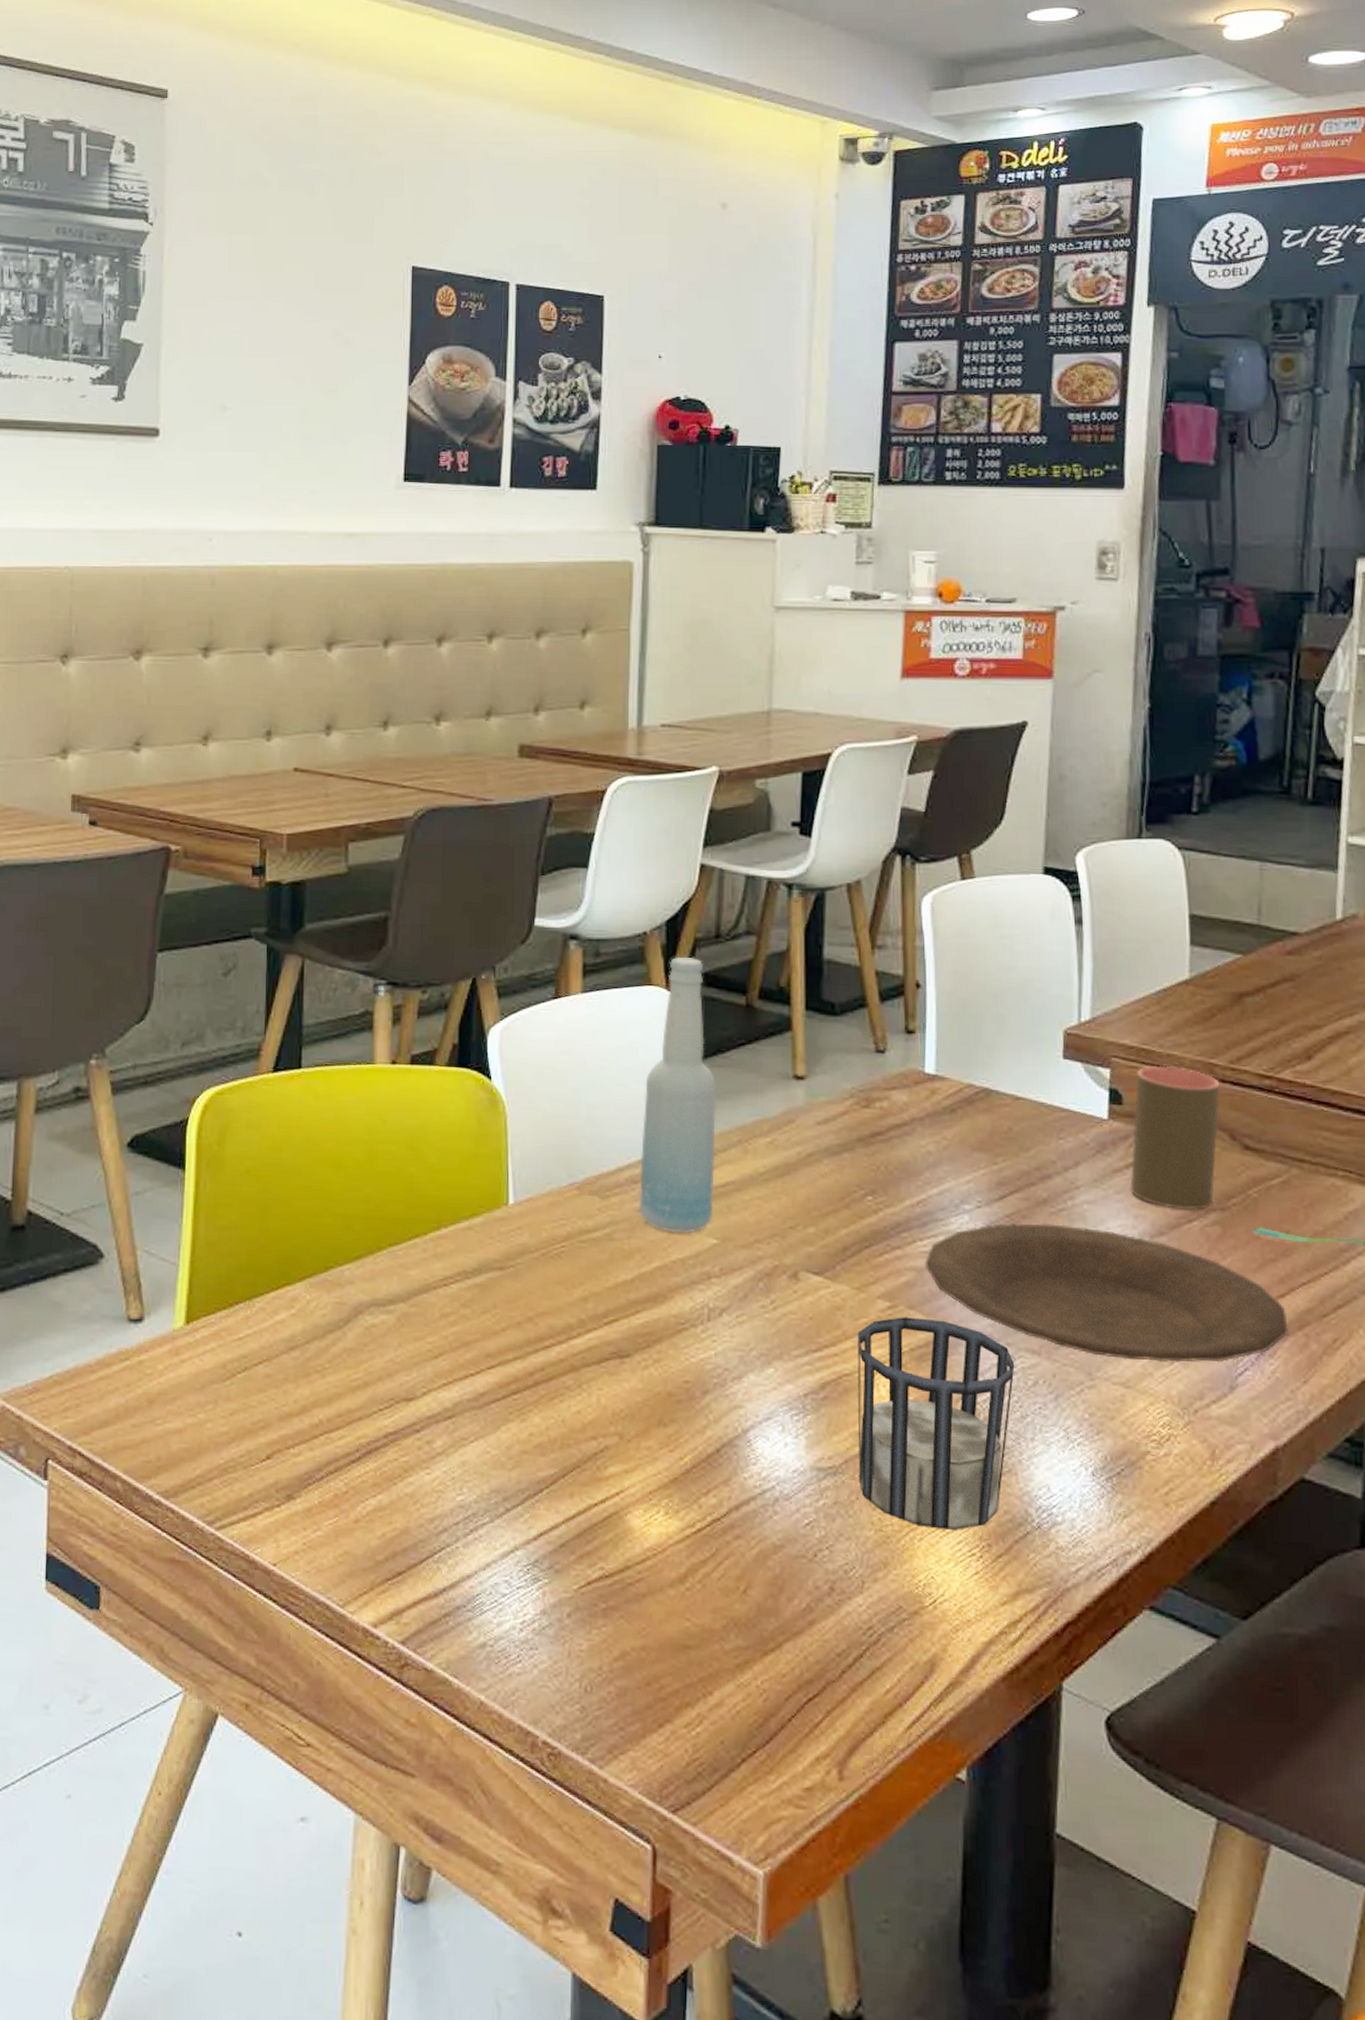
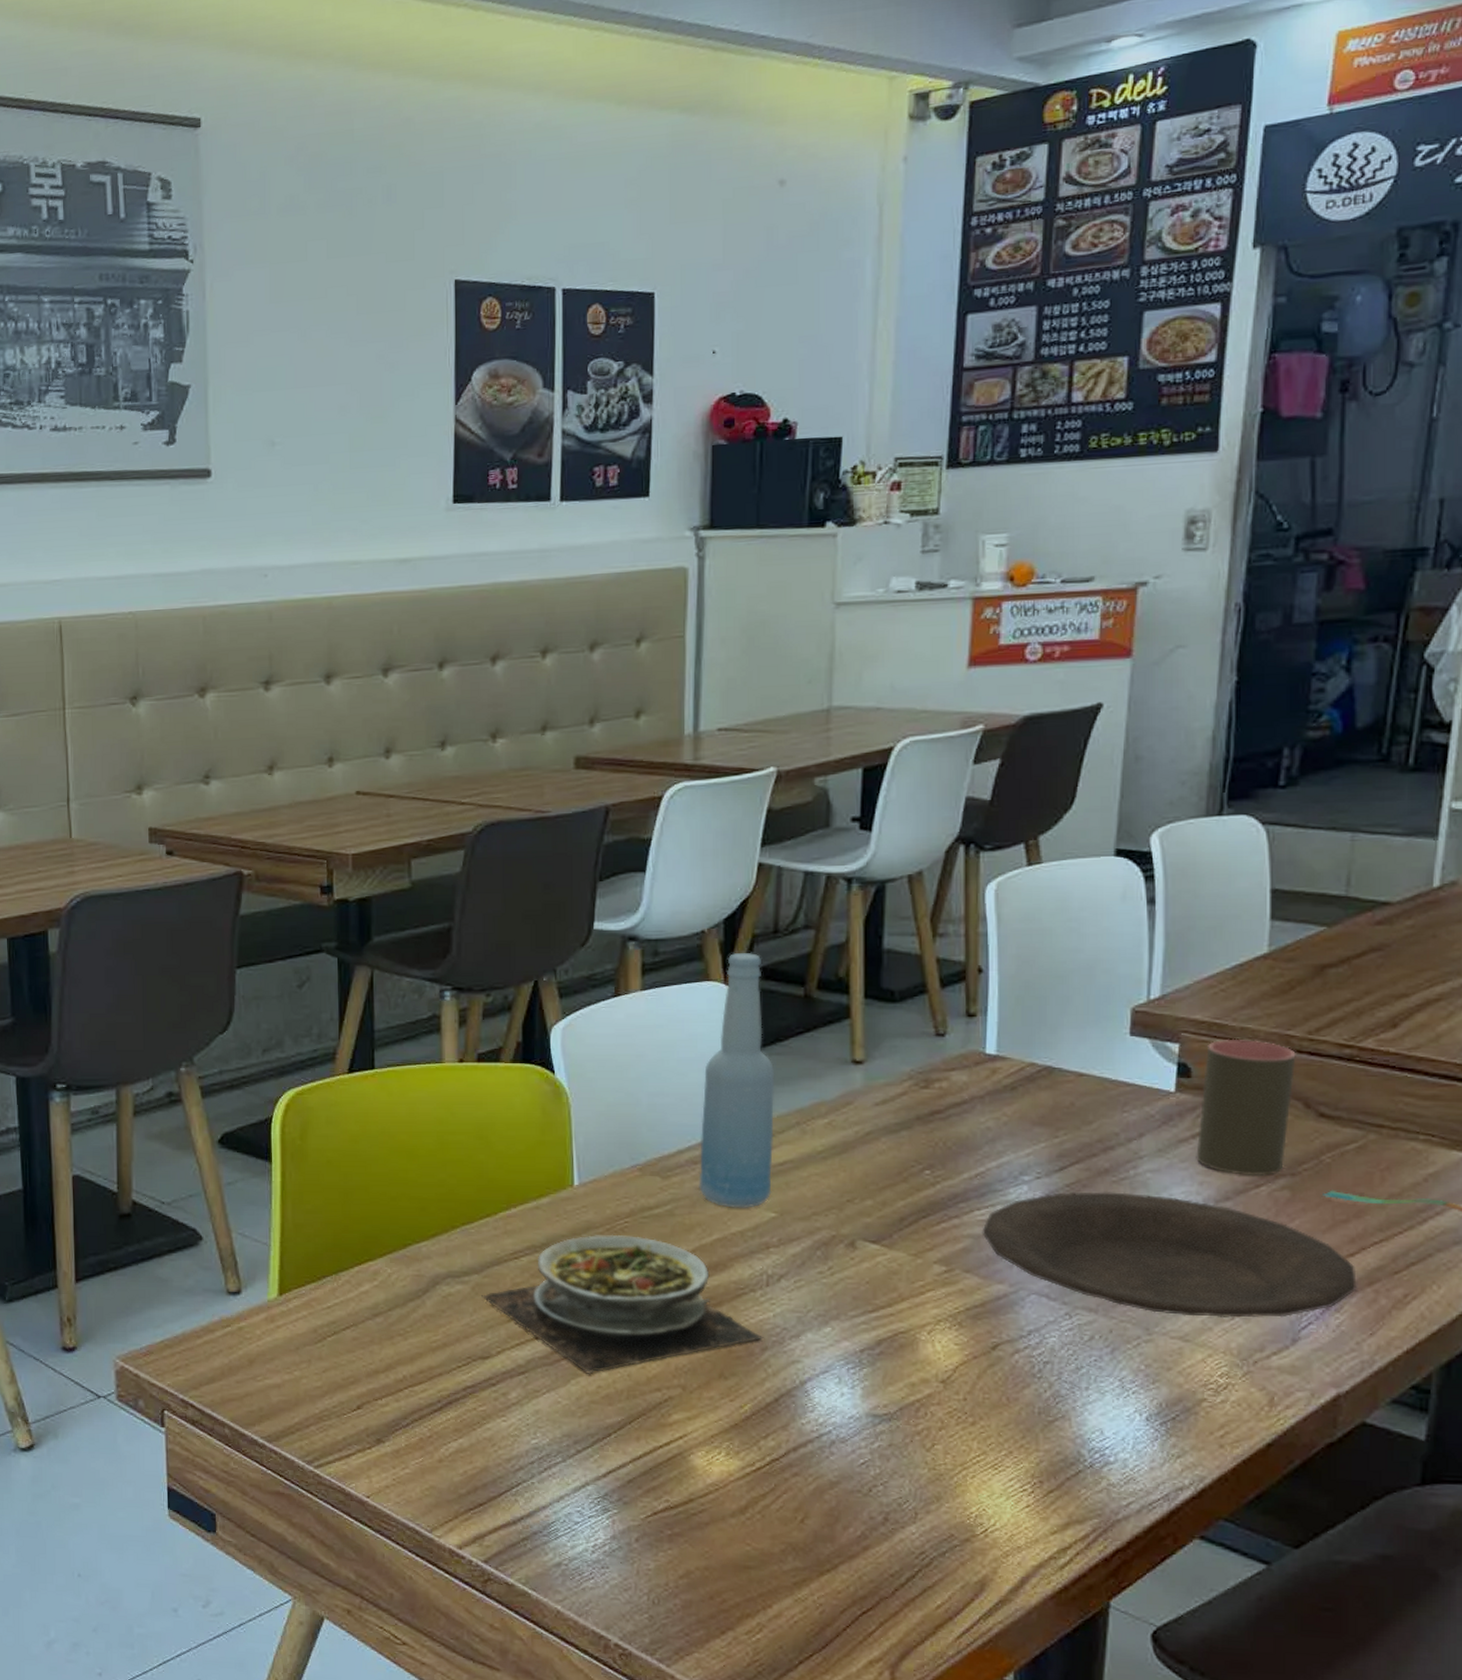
soup bowl: none [407,1260,705,1419] -> present [481,1234,764,1374]
cup: present [857,1317,1015,1530] -> none [912,1280,1071,1469]

